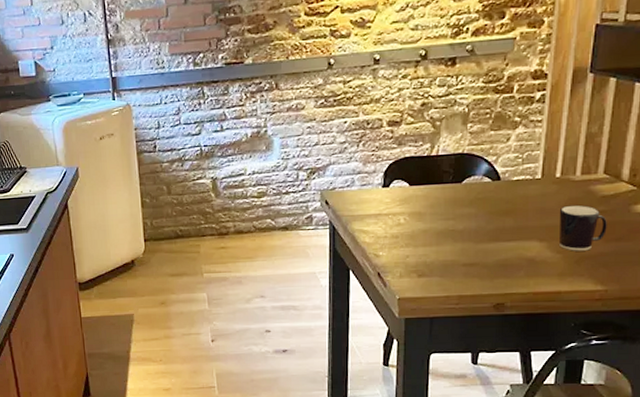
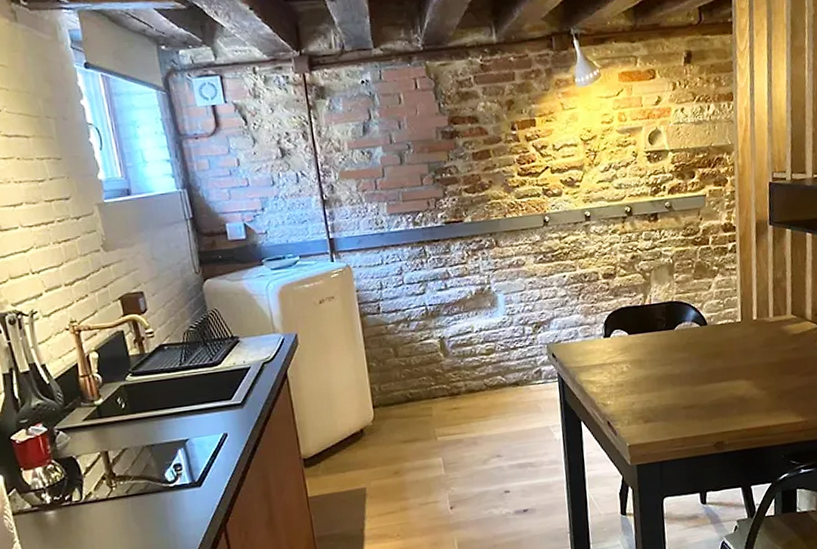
mug: present [559,205,607,251] -> none [760,344,800,387]

